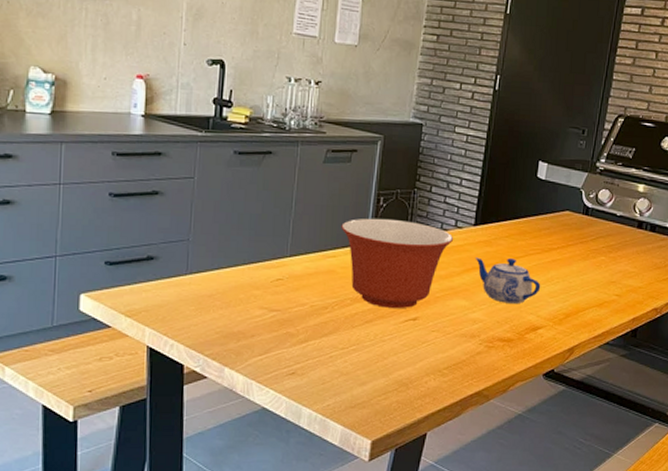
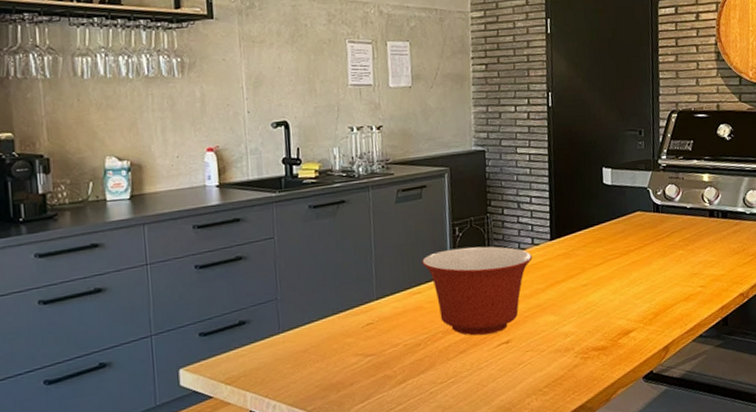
teapot: present [475,257,541,303] -> none [556,266,626,312]

